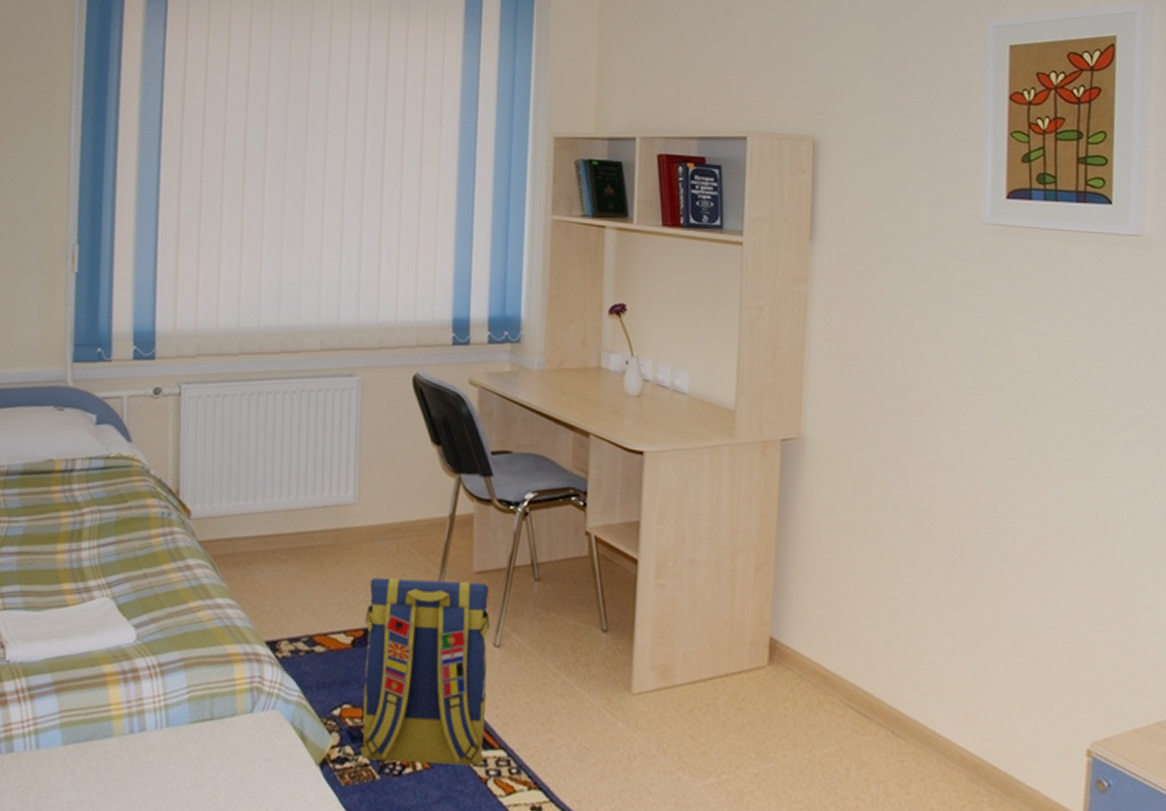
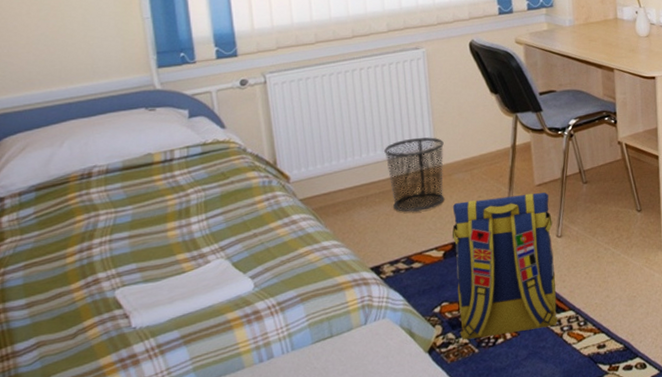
waste bin: none [298,486,369,582] -> present [383,137,445,213]

